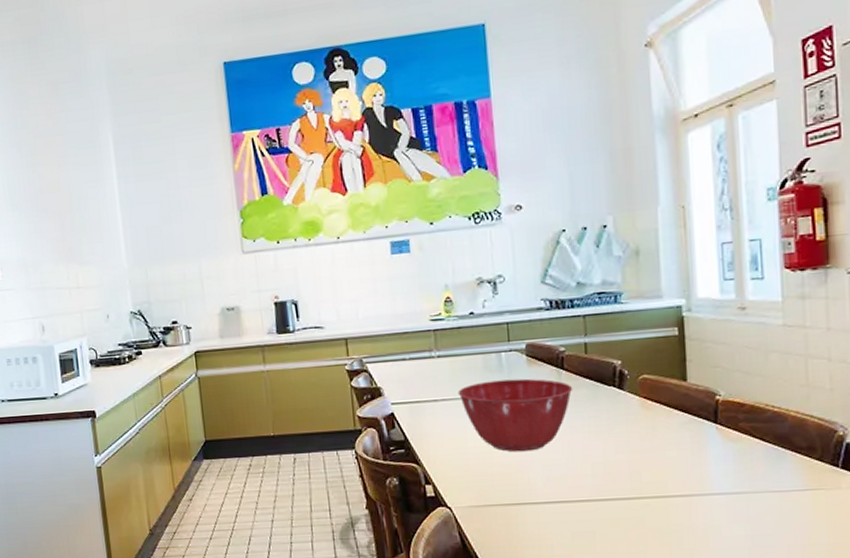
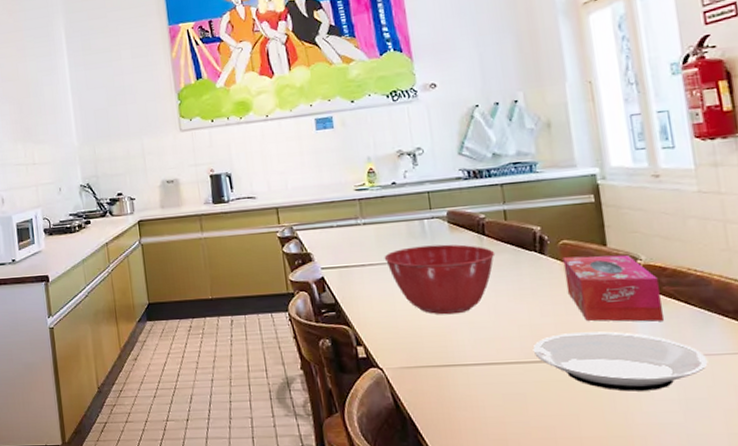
plate: none [605,468,777,529] -> present [532,331,708,392]
tissue box: none [641,390,739,459] -> present [562,255,665,322]

